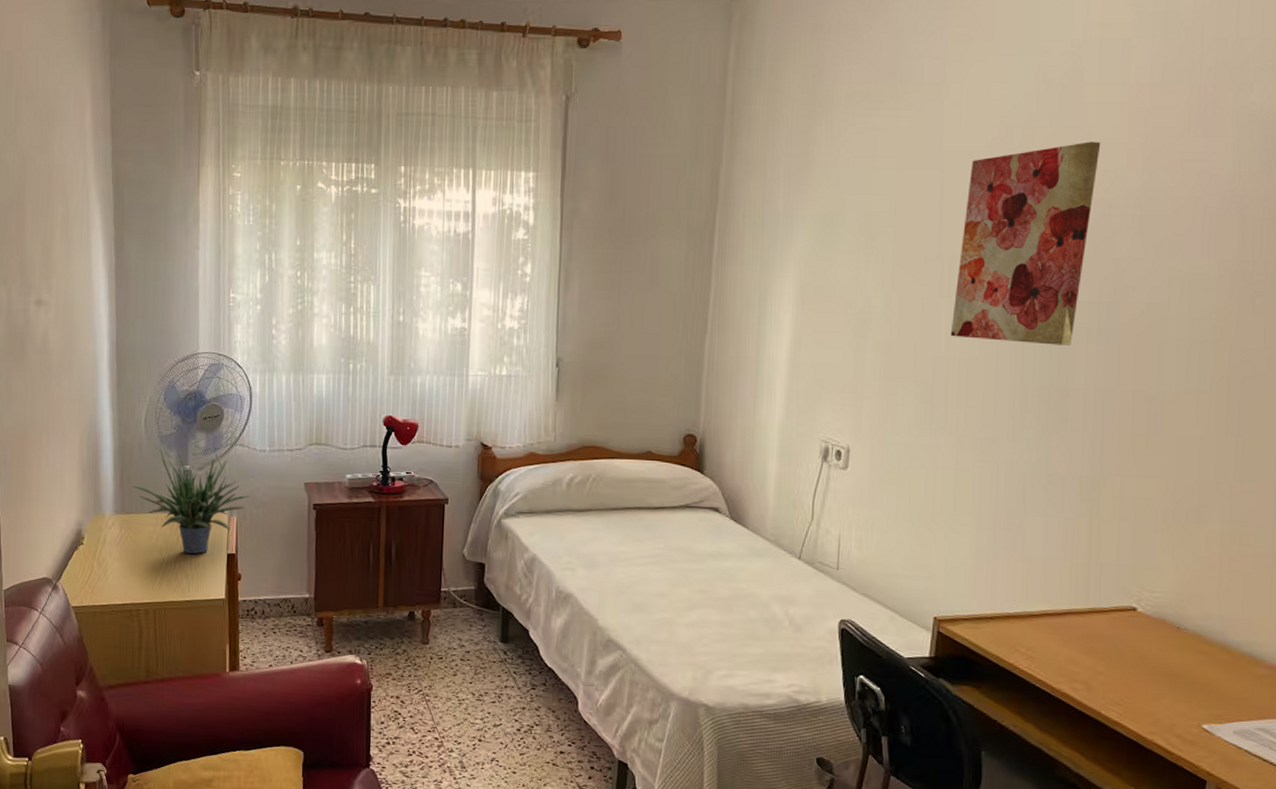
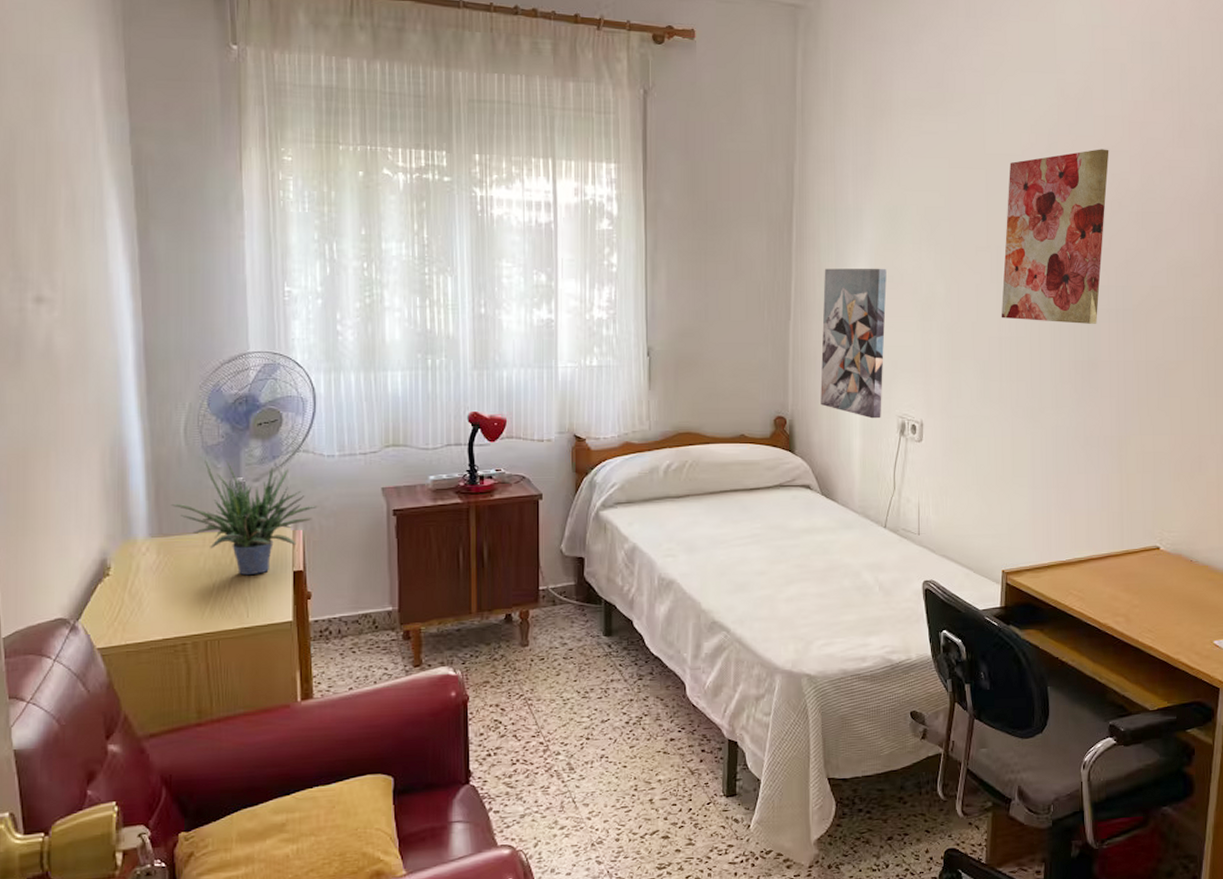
wall art: none [735,279,817,442] -> present [820,268,887,419]

